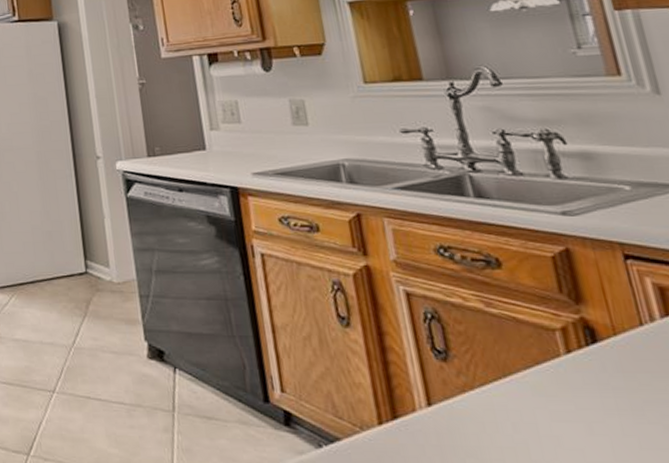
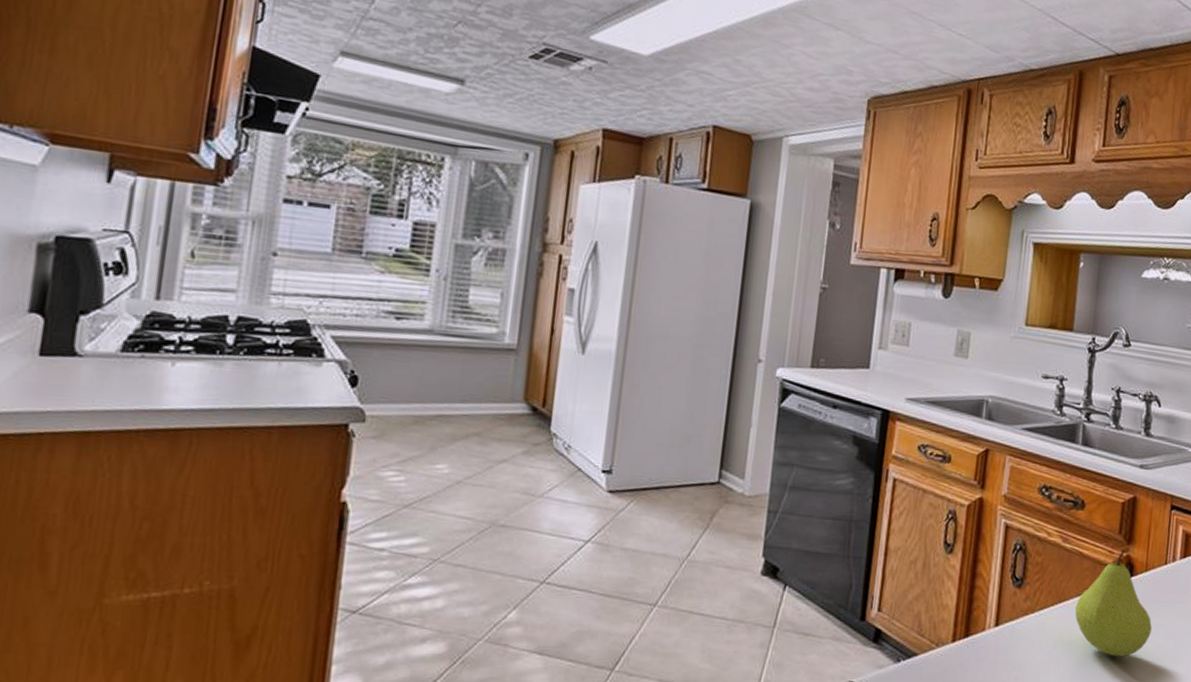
fruit: none [527,310,651,442] -> present [1075,549,1152,657]

